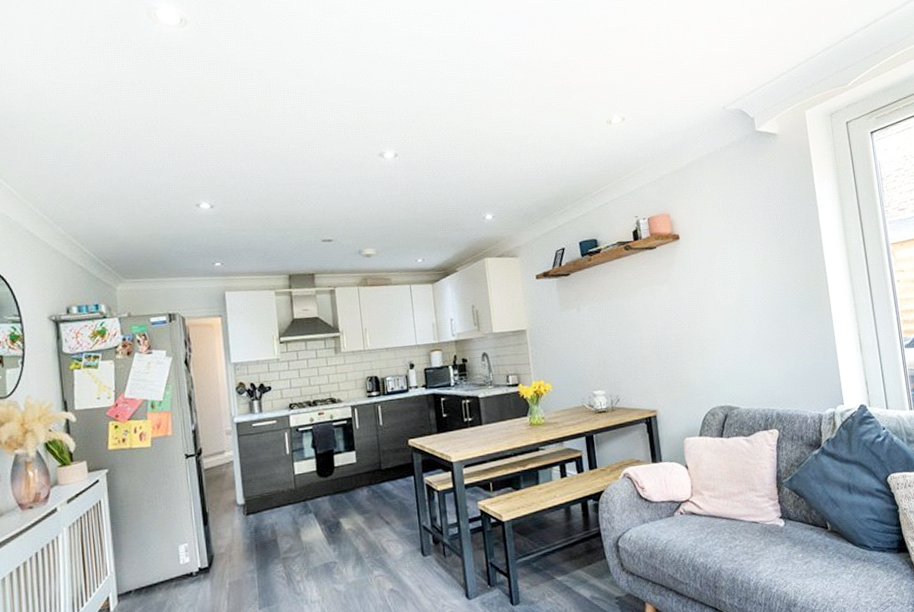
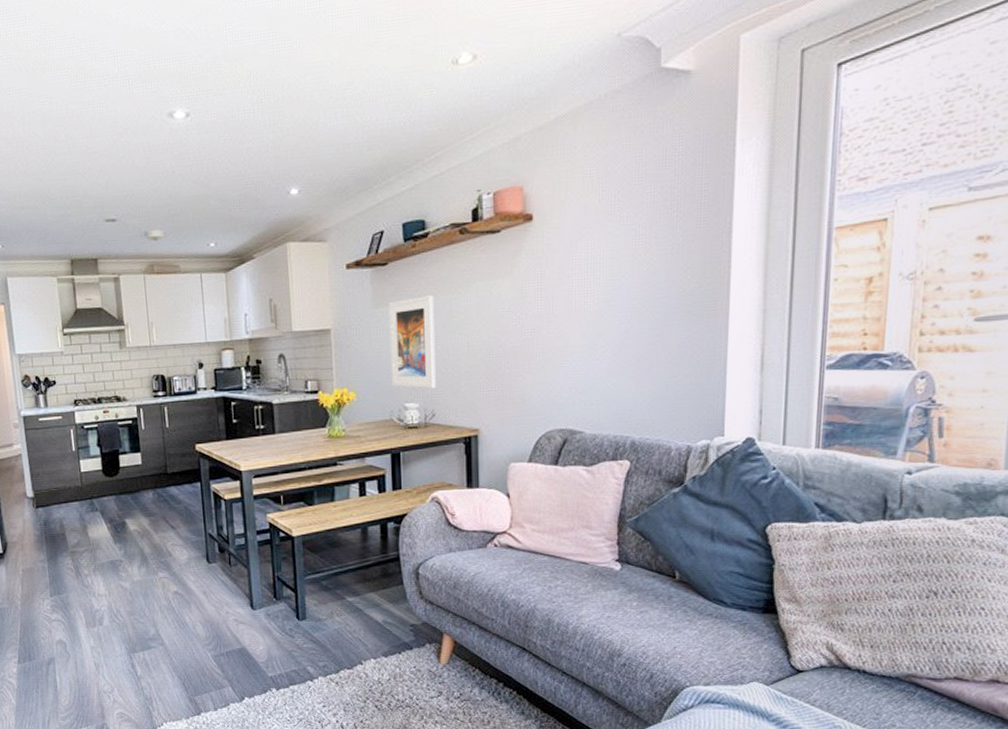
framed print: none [573,299,618,377] -> present [388,295,436,389]

